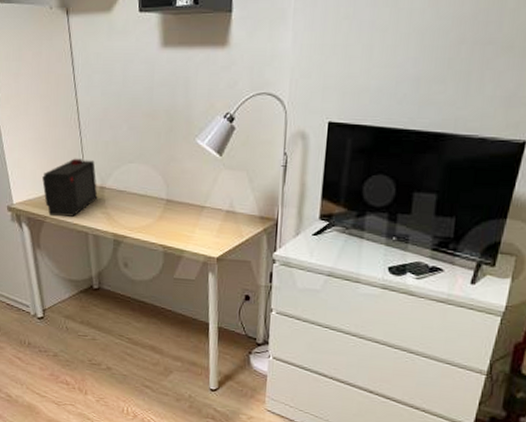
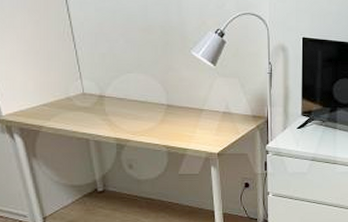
speaker: present [42,158,98,217] -> none [35,69,97,125]

